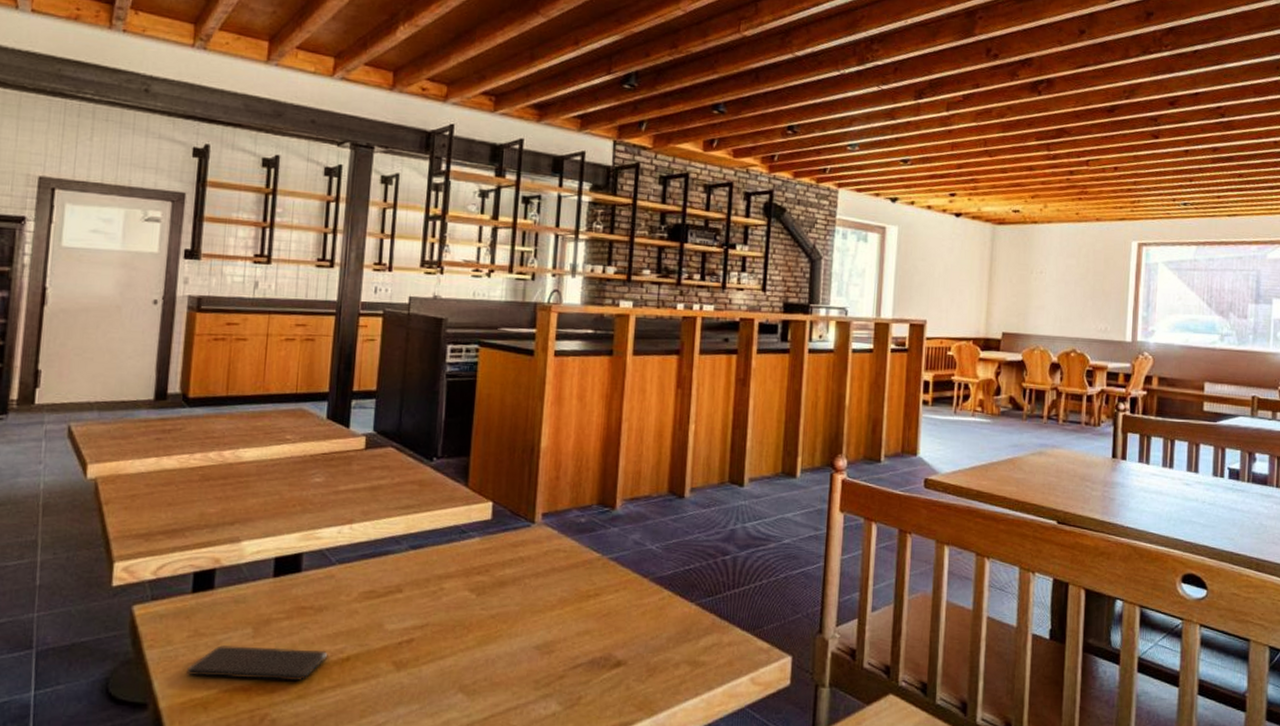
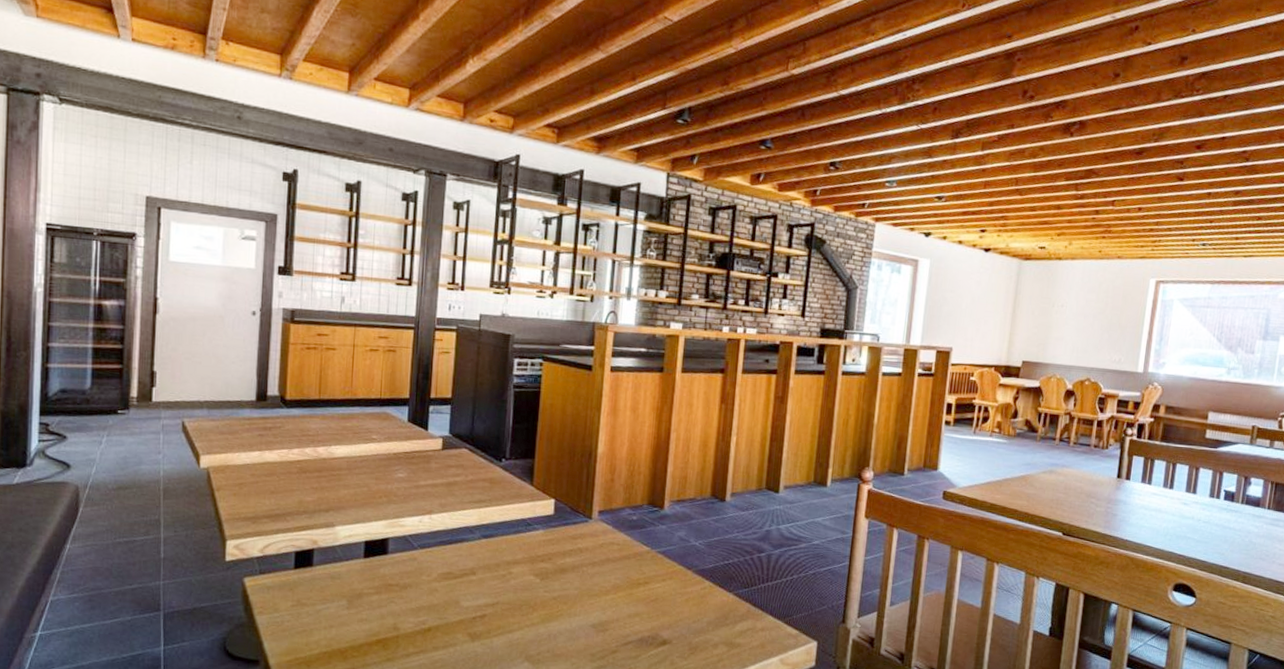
smartphone: present [187,645,328,682] -> none [292,614,412,647]

